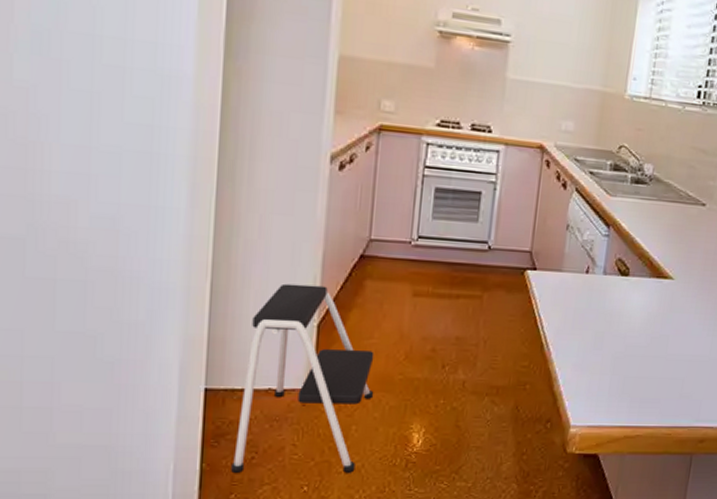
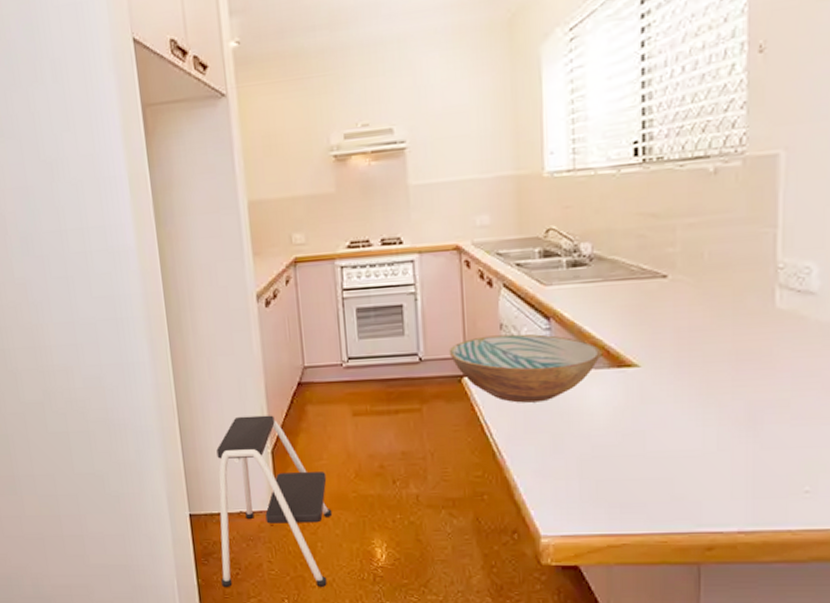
bowl: none [517,234,646,302] -> present [448,334,601,403]

